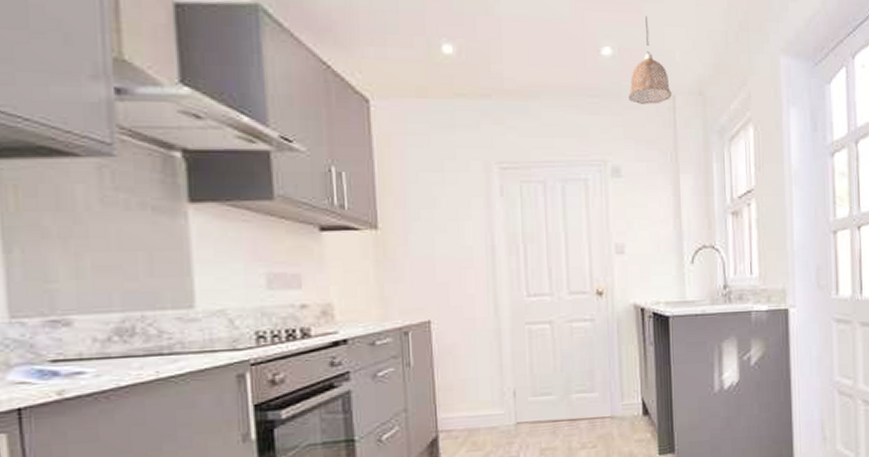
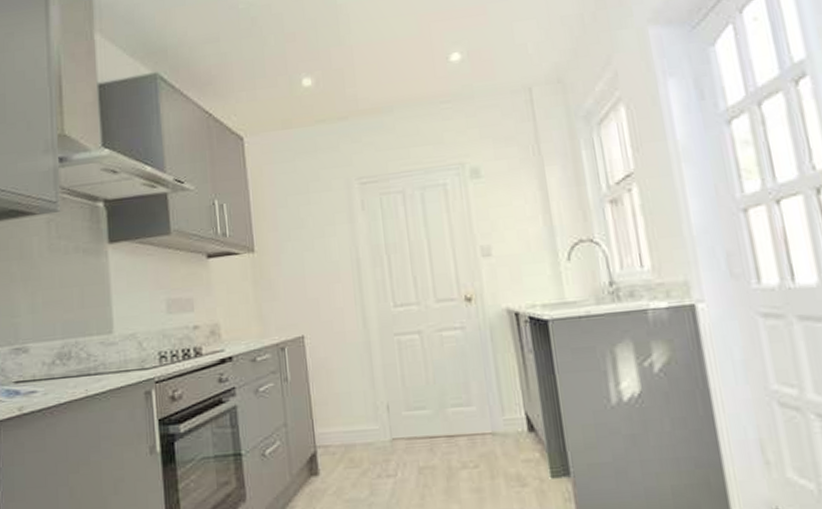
pendant lamp: present [629,16,672,104] -> none [482,15,528,102]

